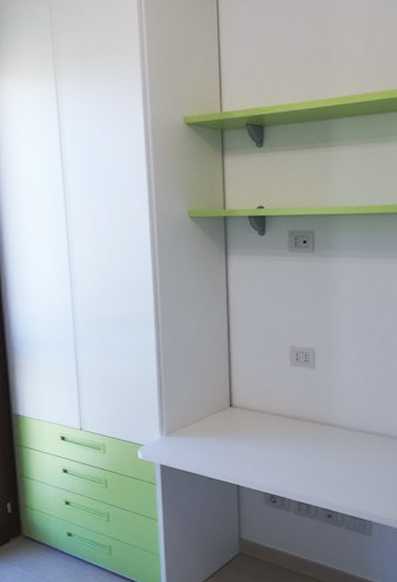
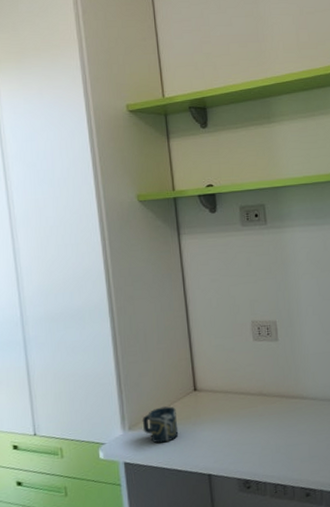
cup: none [180,418,212,451] -> present [143,406,179,444]

